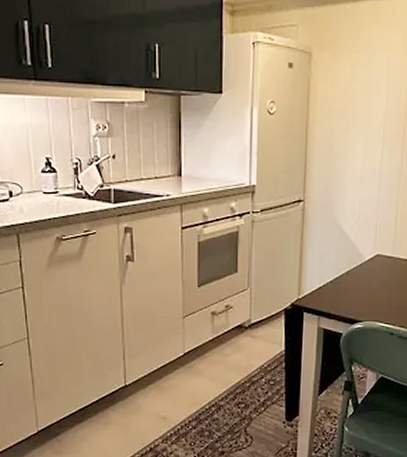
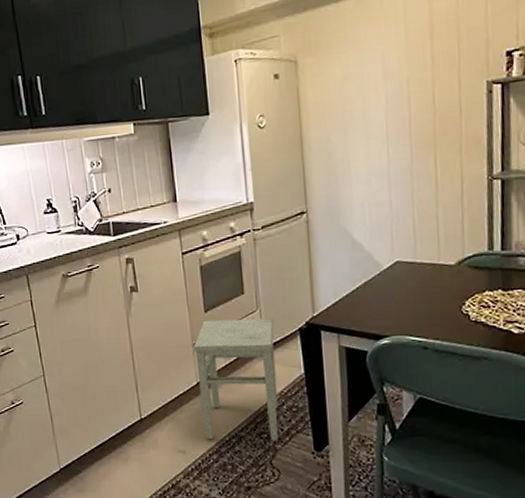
stool: none [184,295,262,411] -> present [193,318,279,441]

